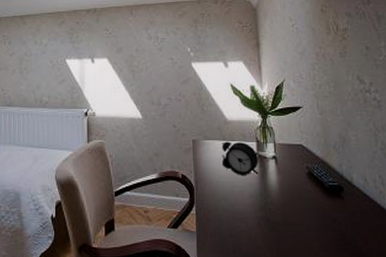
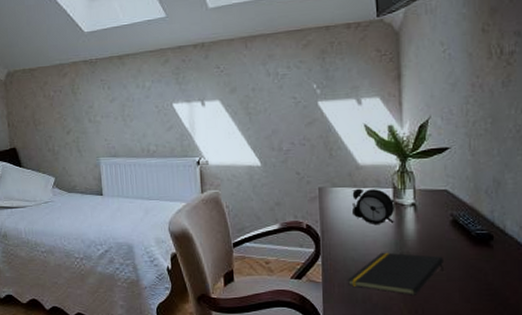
notepad: none [220,202,304,245] -> present [348,252,445,295]

